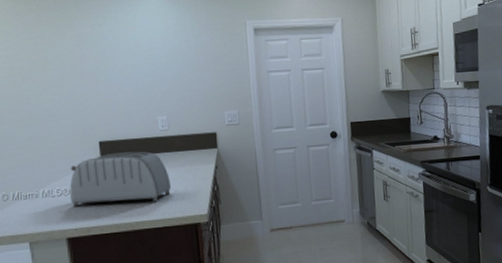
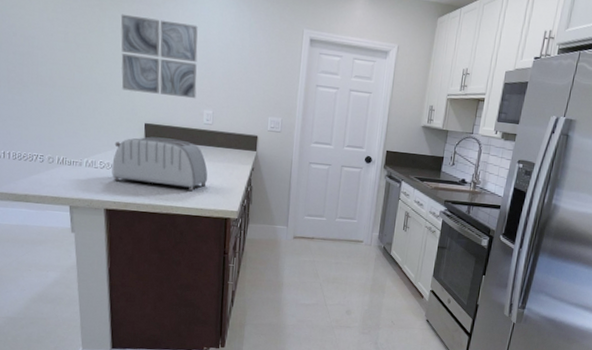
wall art: none [63,37,148,113] -> present [120,14,198,99]

